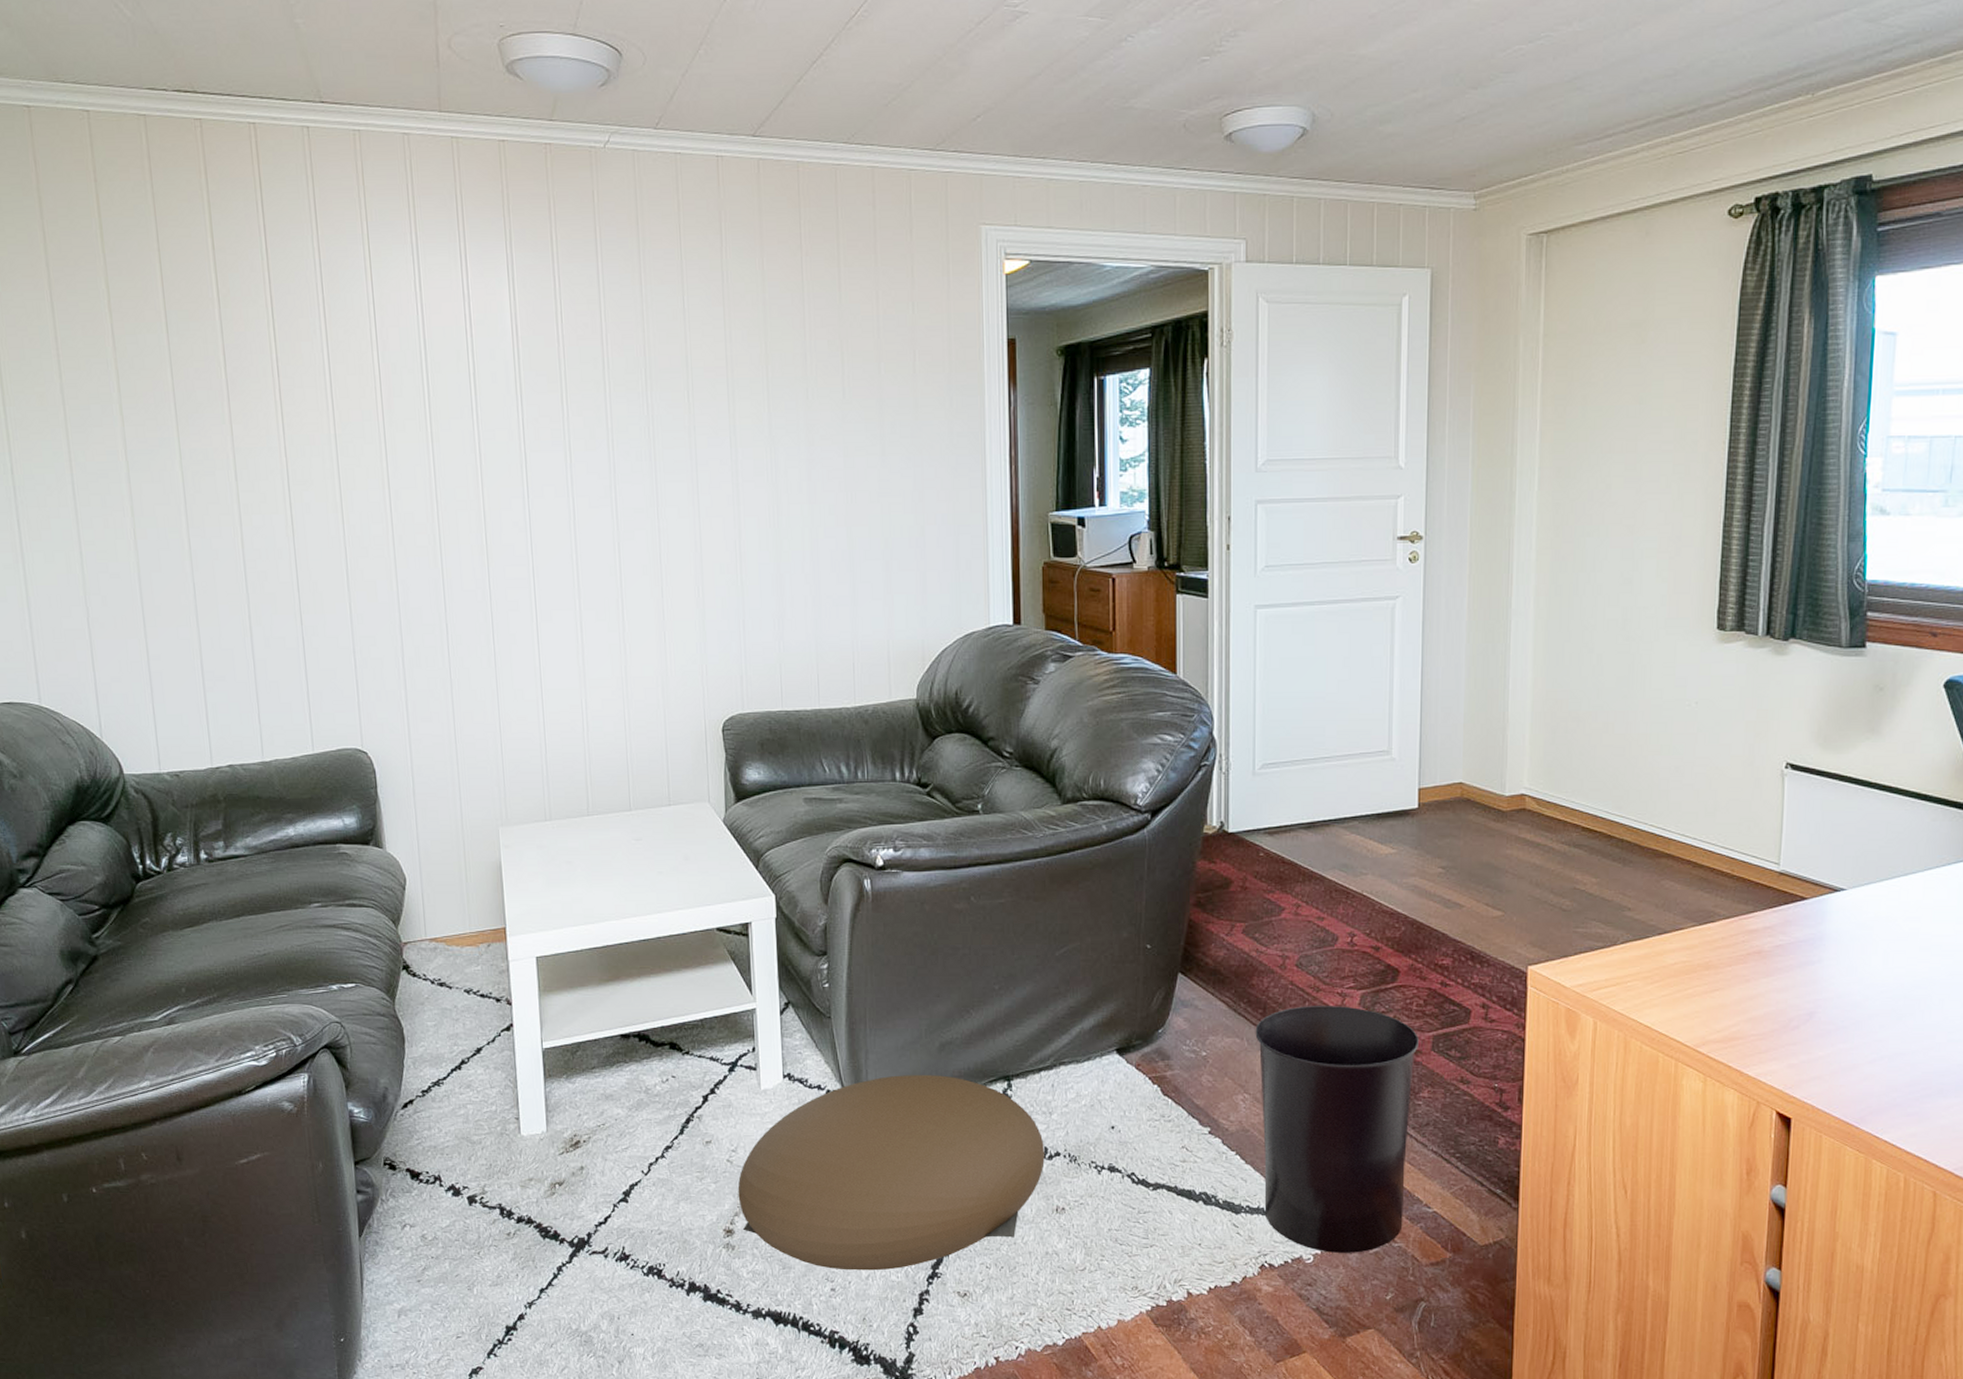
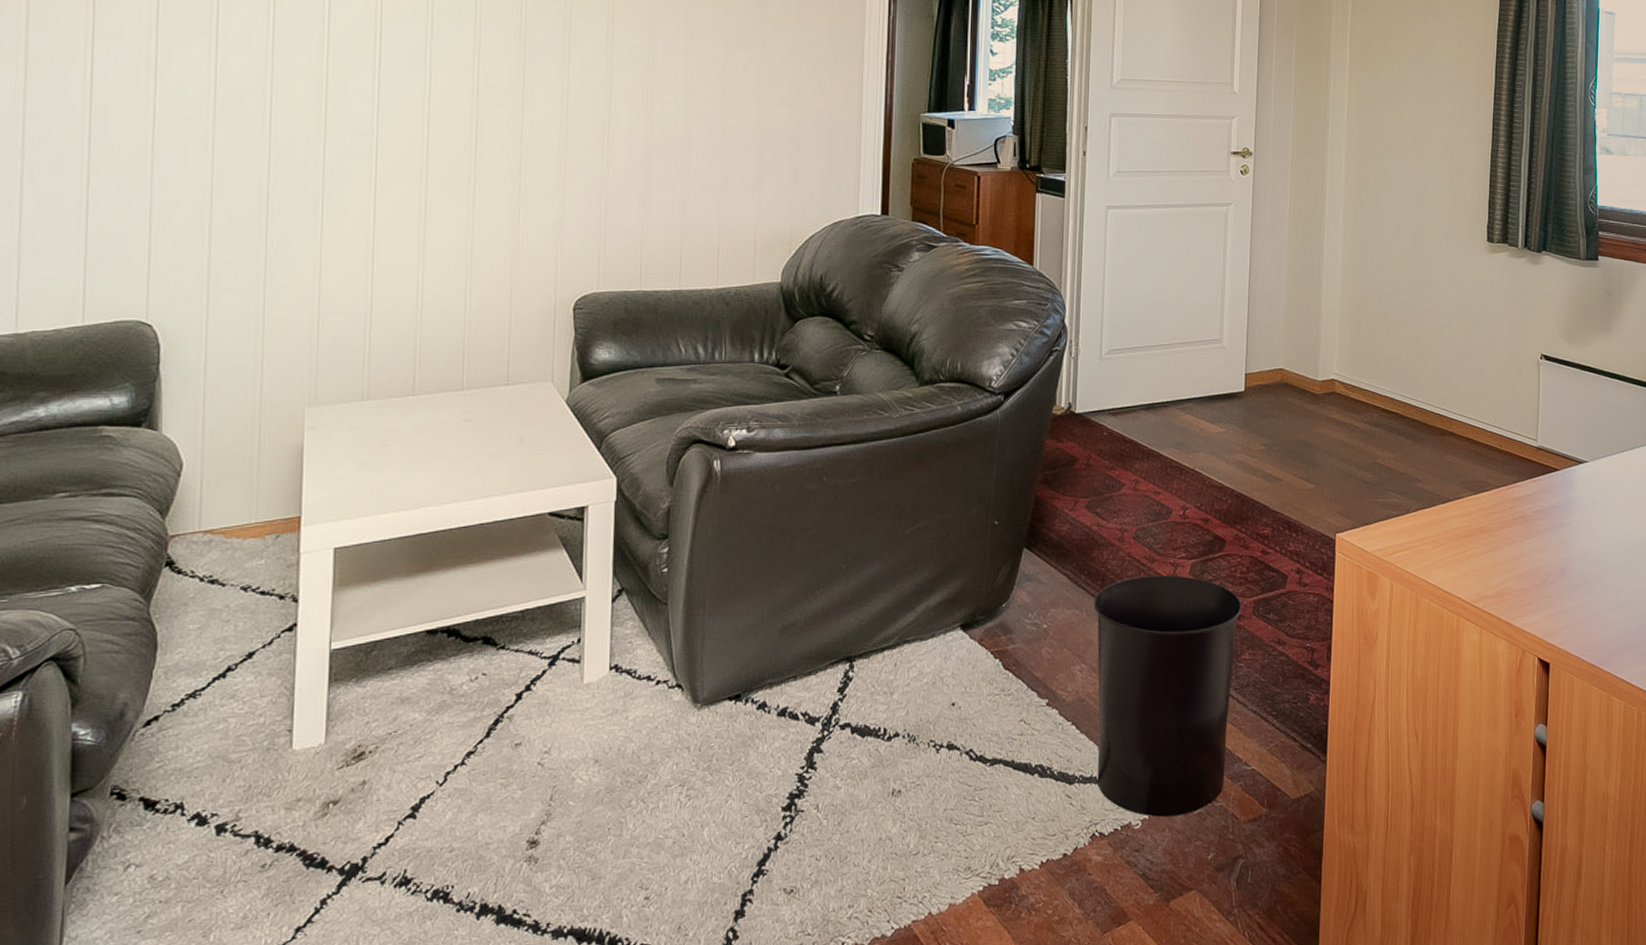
pouf: present [737,1075,1045,1271] -> none [547,659,884,876]

